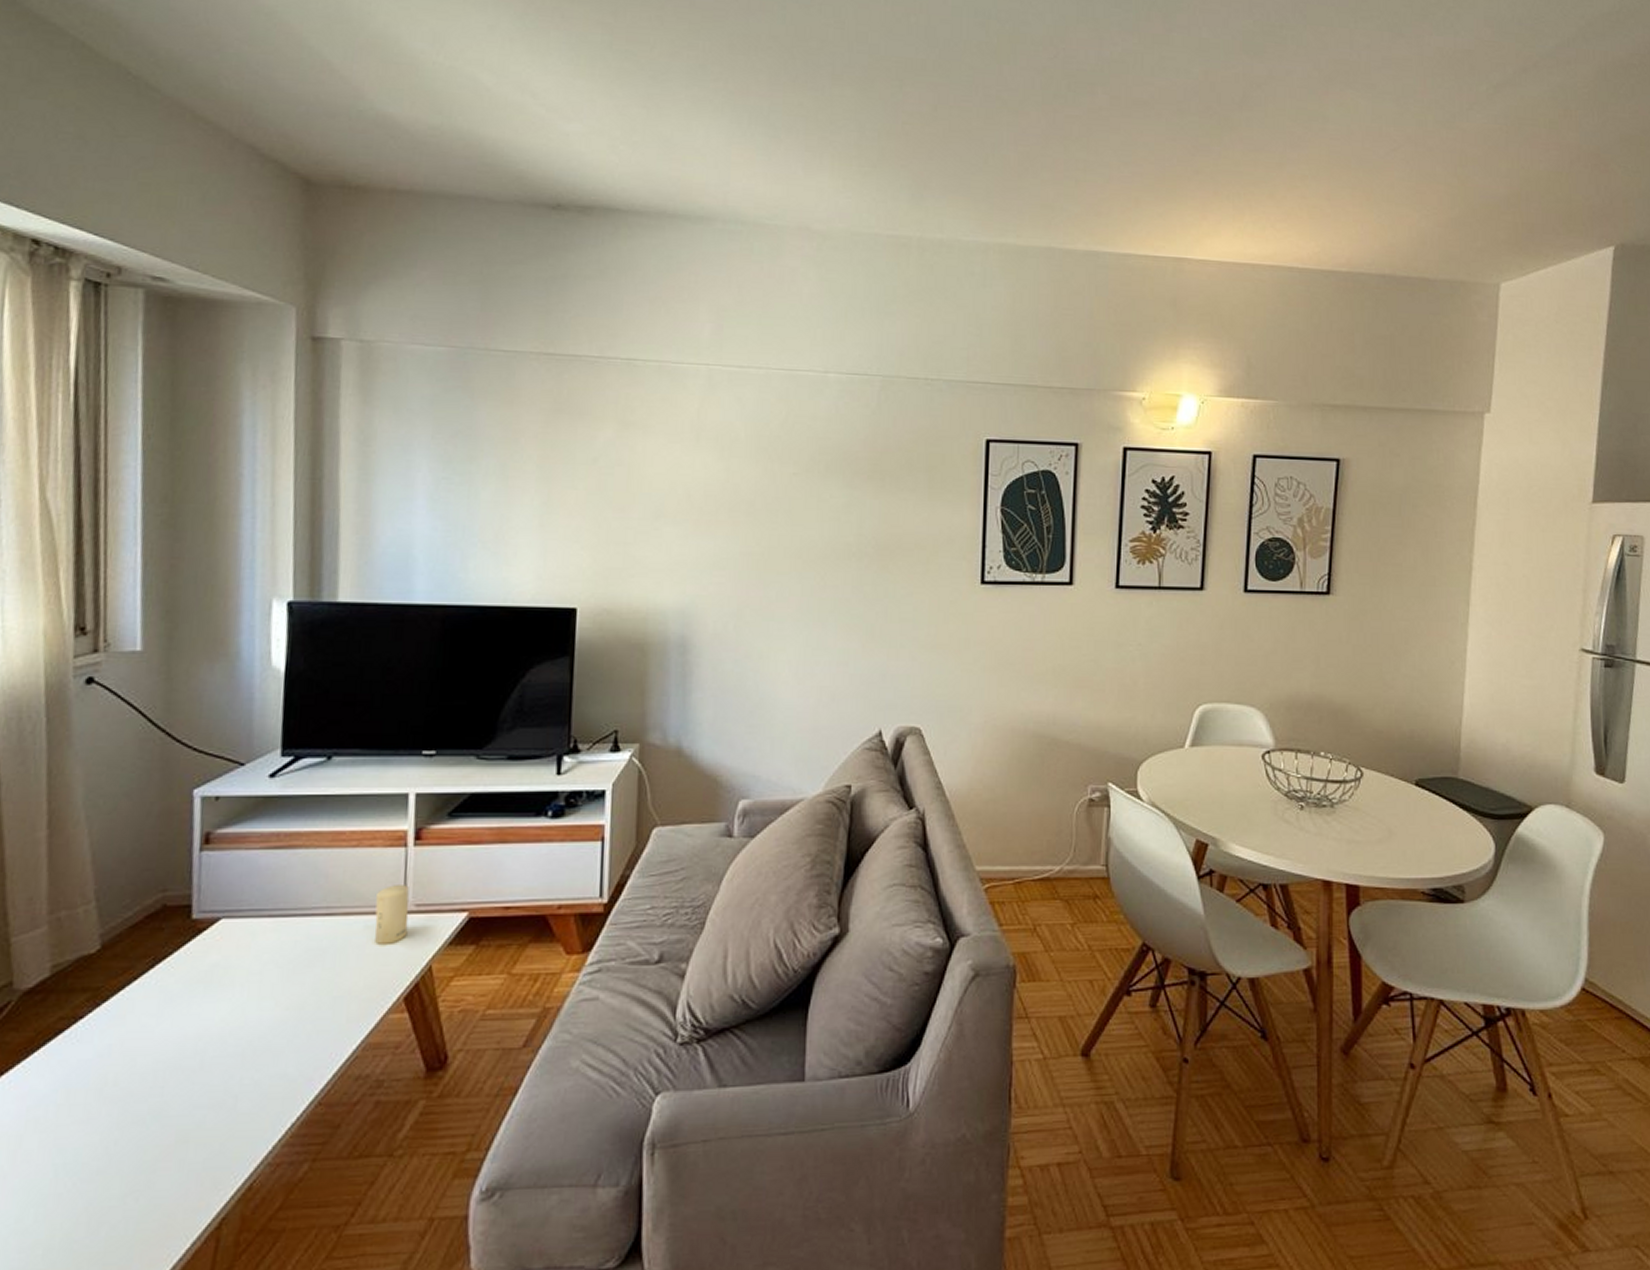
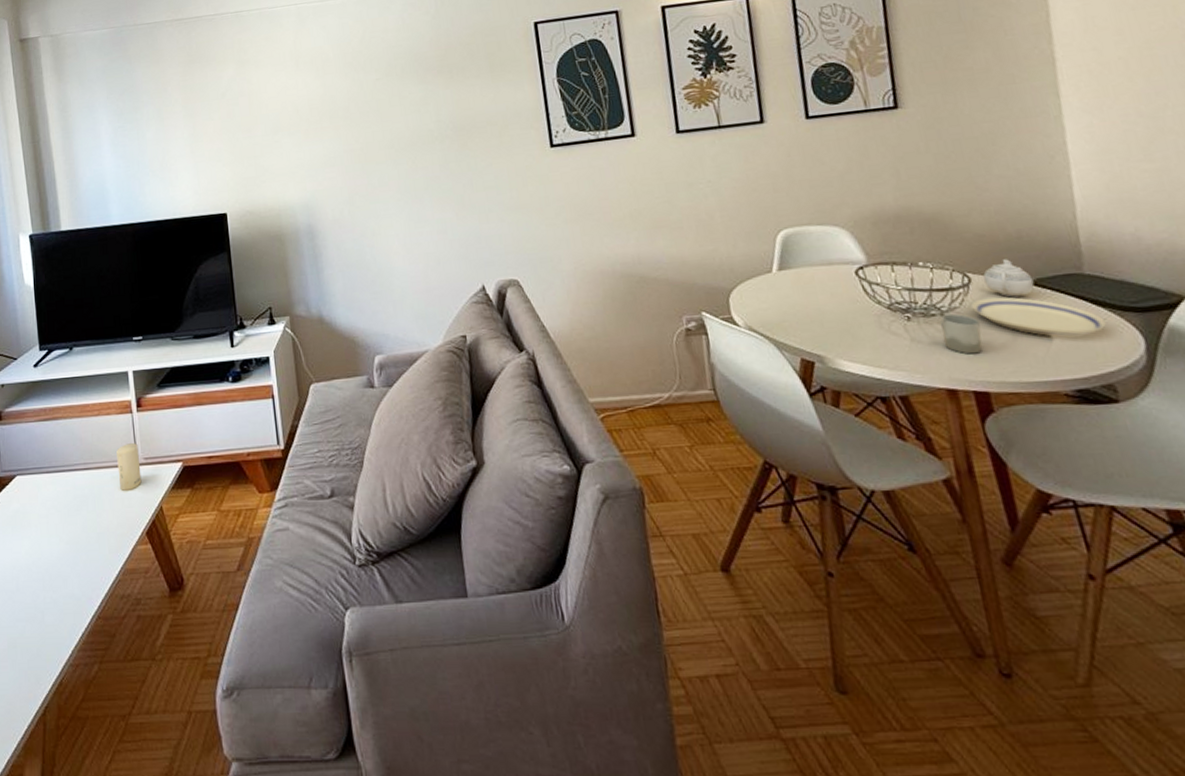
cup: none [1328,806,1363,847] -> present [940,313,983,355]
plate: none [1359,794,1467,838] -> present [972,297,1106,338]
teapot: none [1373,757,1416,795] -> present [982,259,1035,298]

